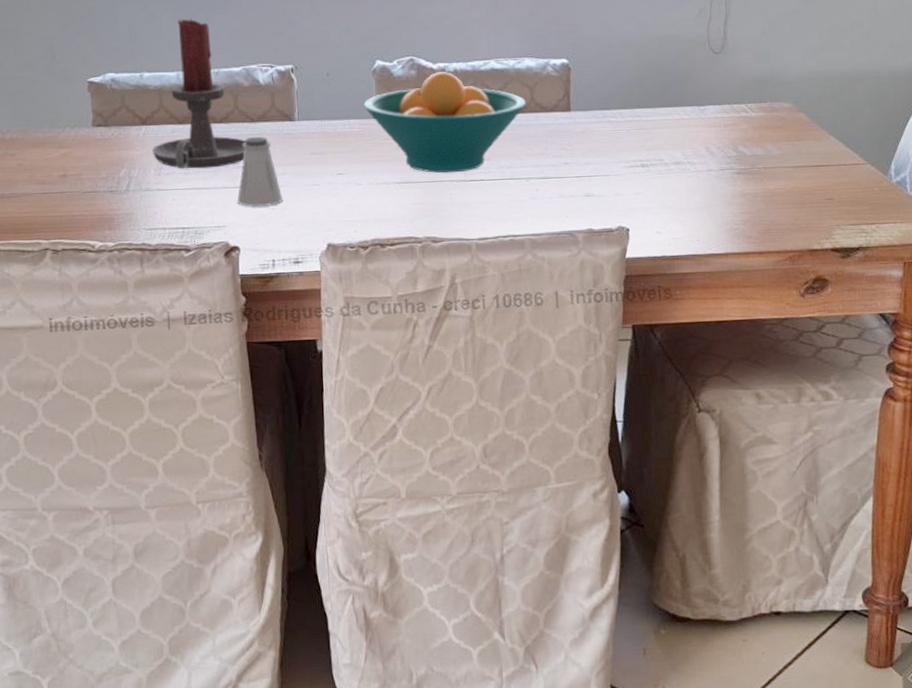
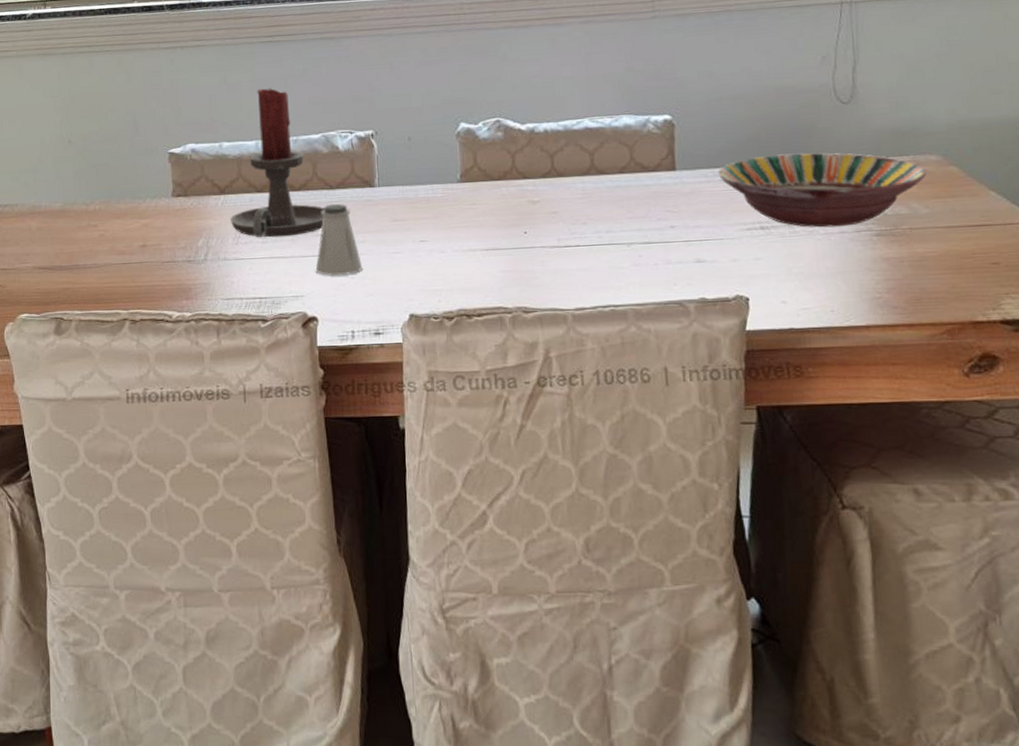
fruit bowl: present [363,72,526,173] -> none [447,132,625,239]
serving bowl: none [606,98,781,166] -> present [717,153,927,228]

